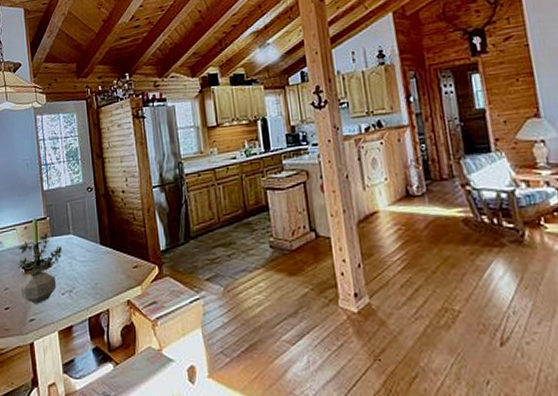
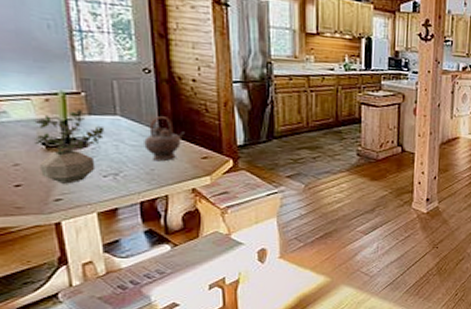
teapot: none [89,230,119,275] -> present [144,116,185,162]

